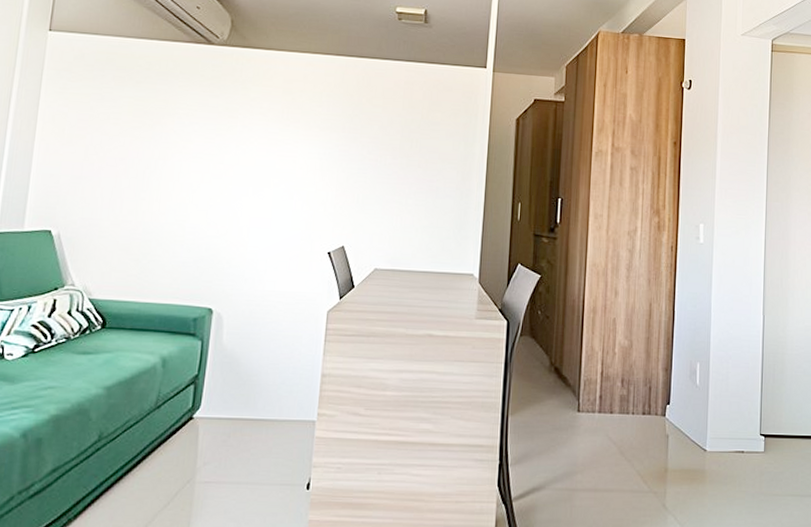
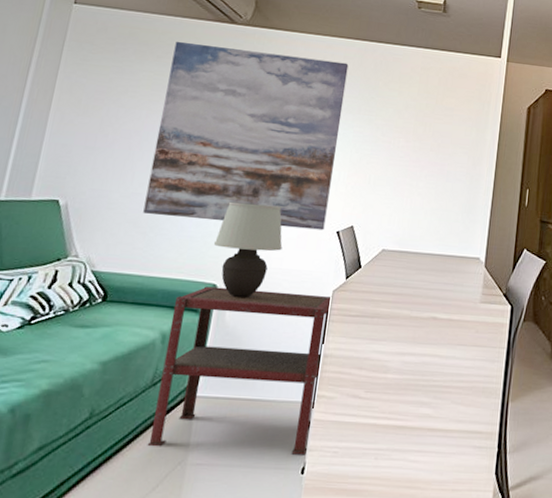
wall art: none [134,65,330,252] -> present [143,41,349,231]
side table: none [156,310,328,471] -> present [147,286,333,455]
table lamp: none [206,226,275,320] -> present [213,201,283,297]

